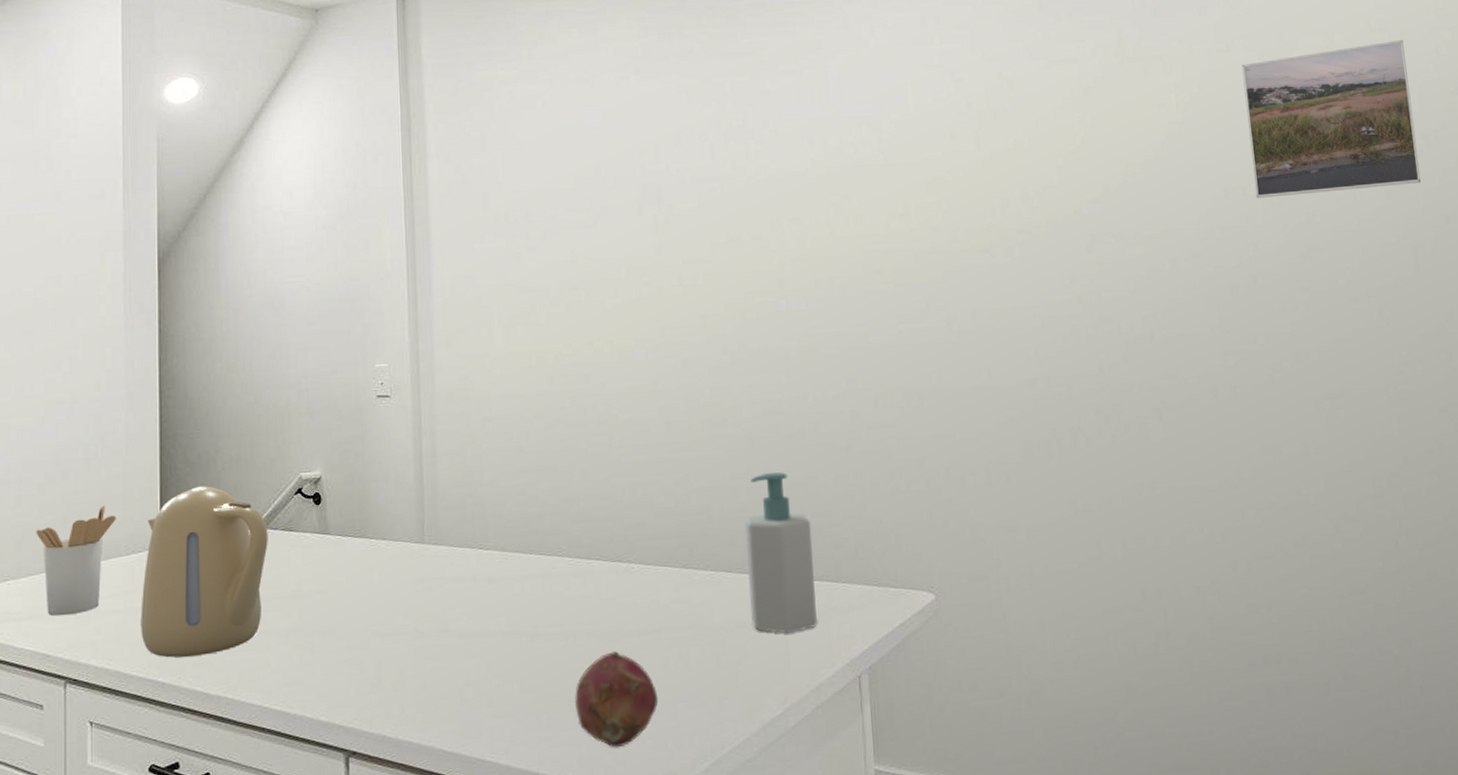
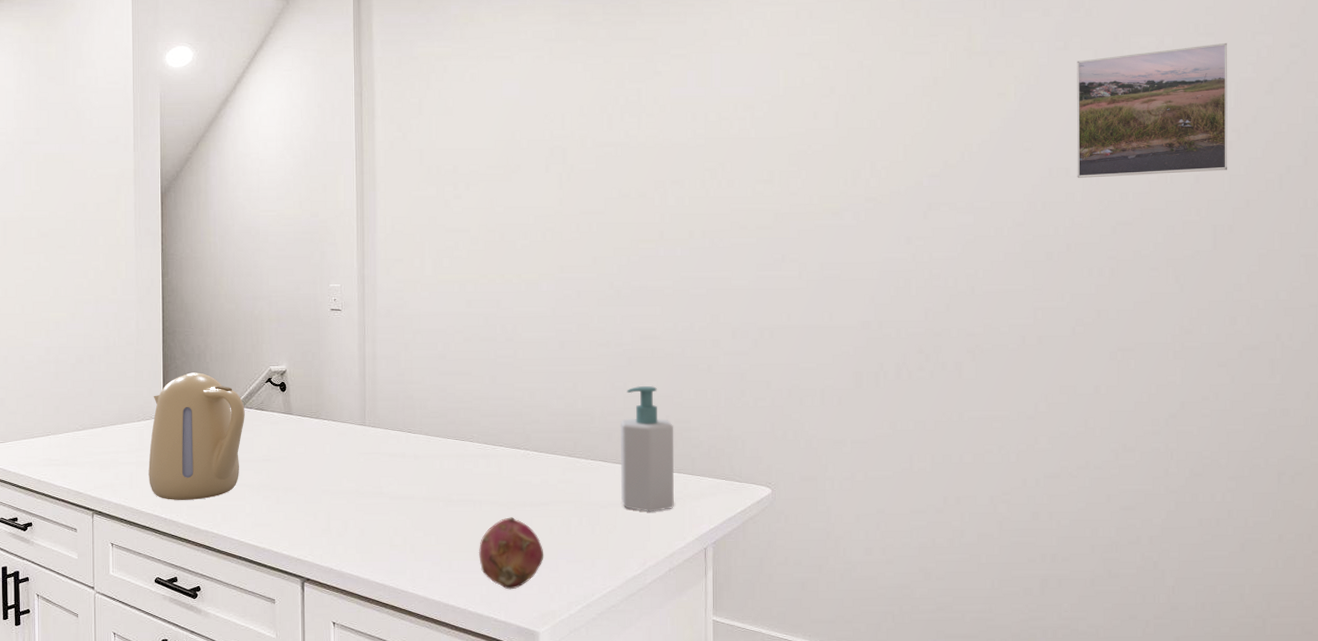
utensil holder: present [36,505,116,616] -> none [70,383,130,464]

